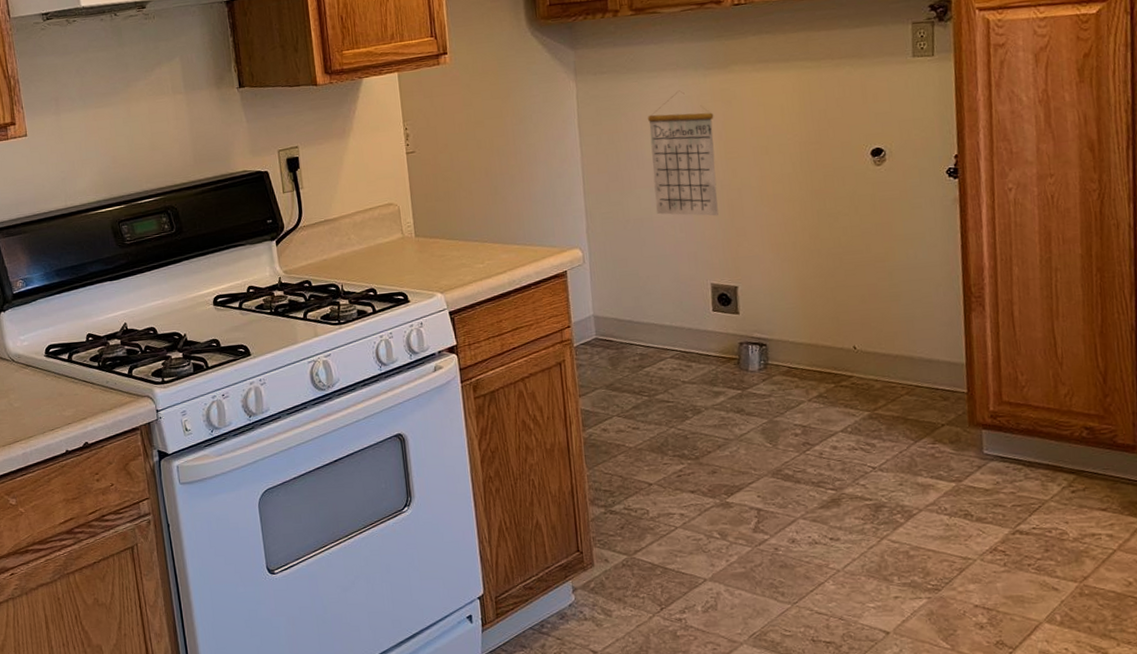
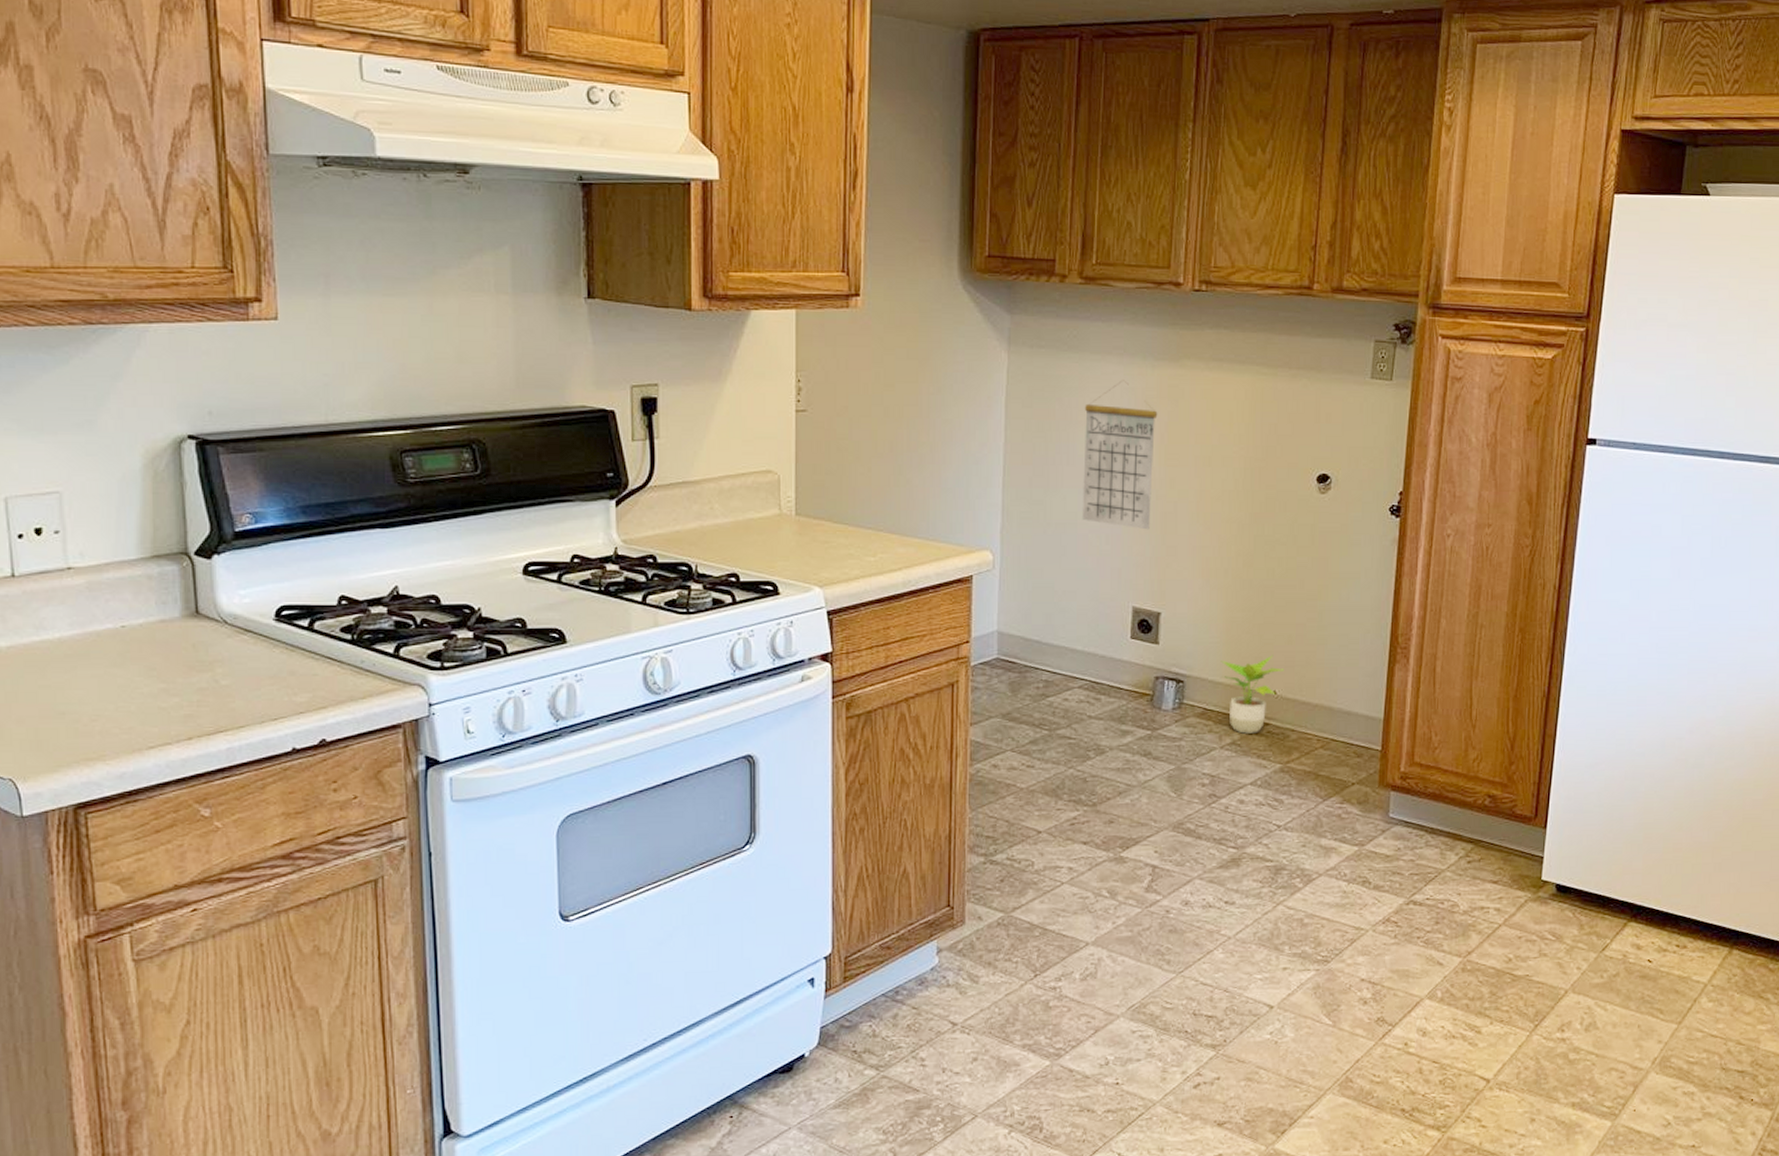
potted plant: none [799,314,861,387] -> present [1221,655,1284,734]

